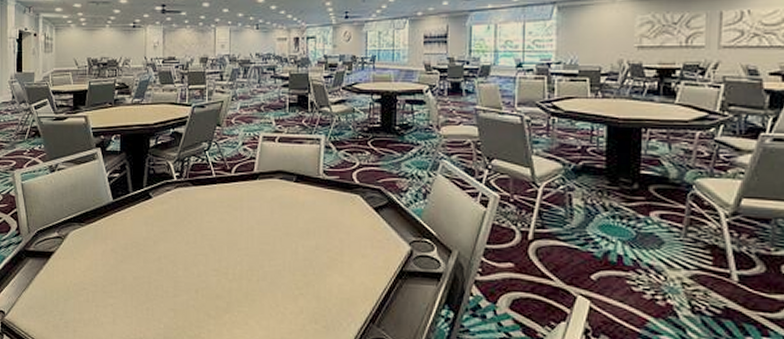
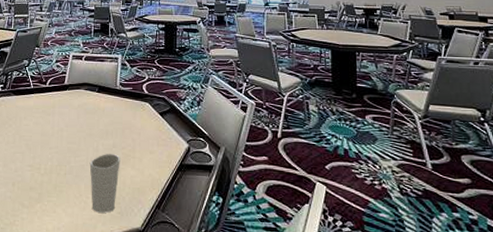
cup: none [287,257,325,327] -> present [89,154,120,213]

